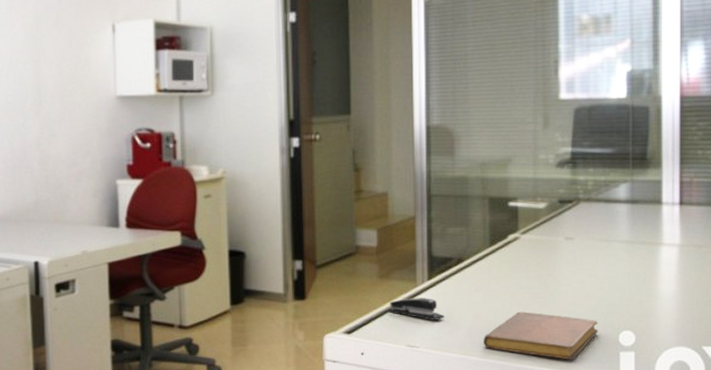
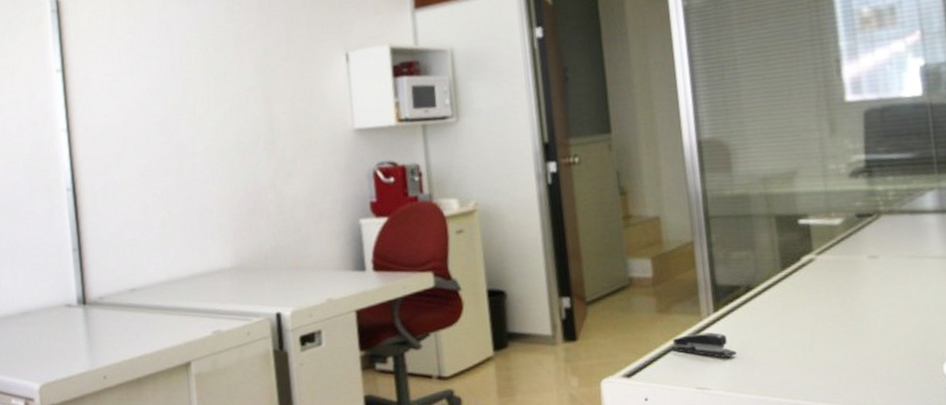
notebook: present [483,311,598,360] -> none [784,343,918,397]

